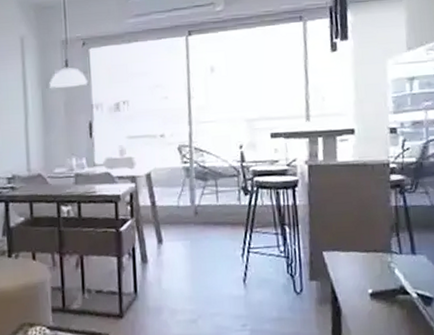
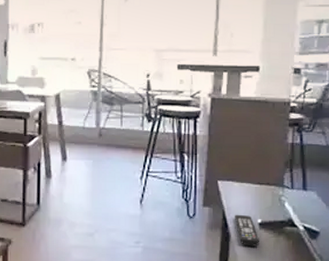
remote control: none [344,285,372,320] -> present [235,214,259,247]

